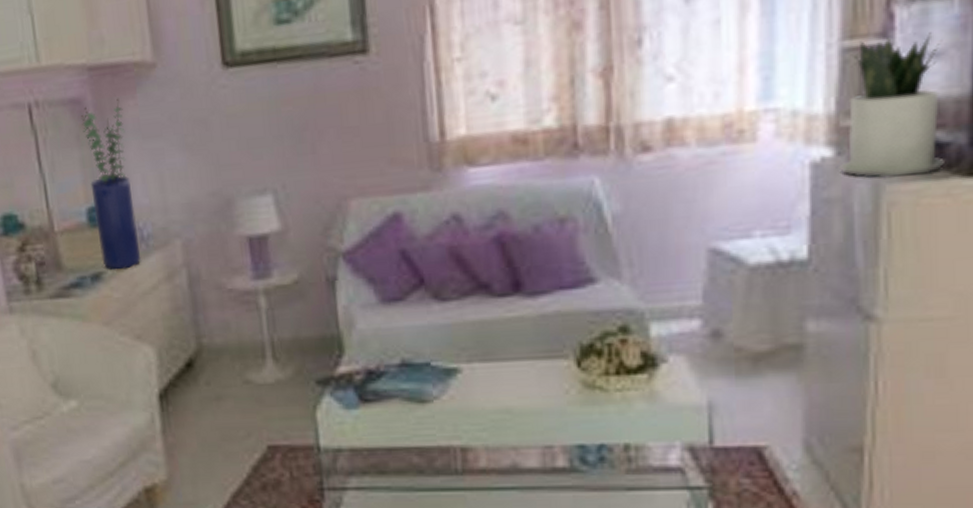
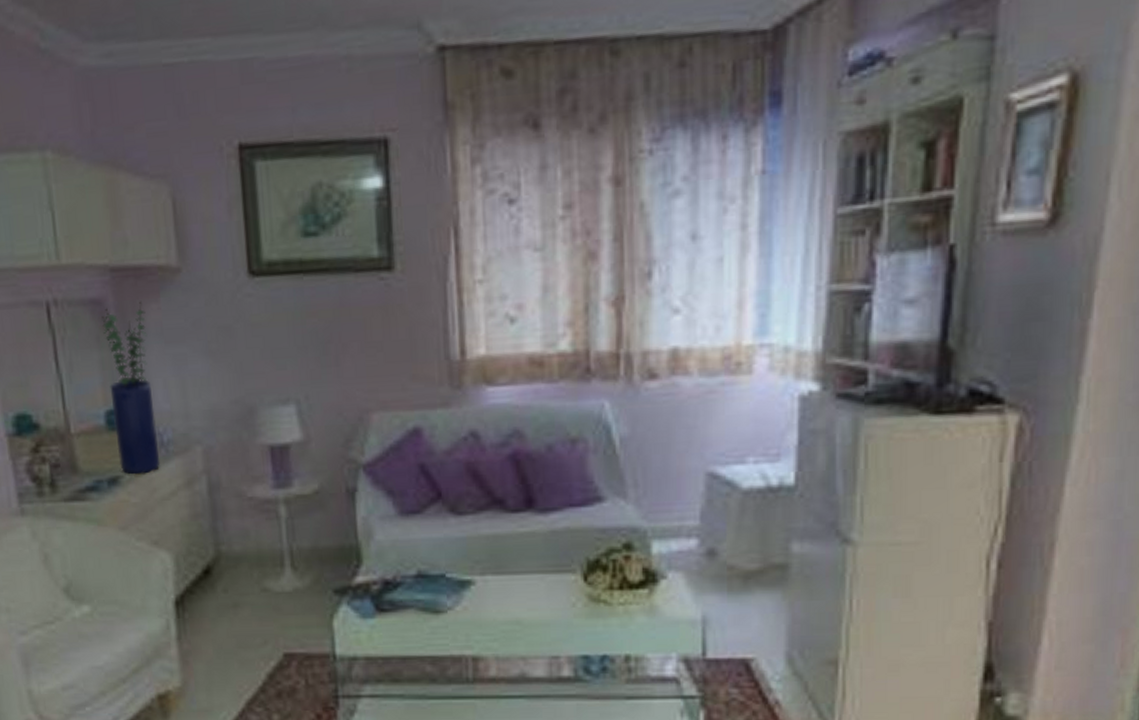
planter: present [839,32,944,177] -> none [824,281,916,412]

